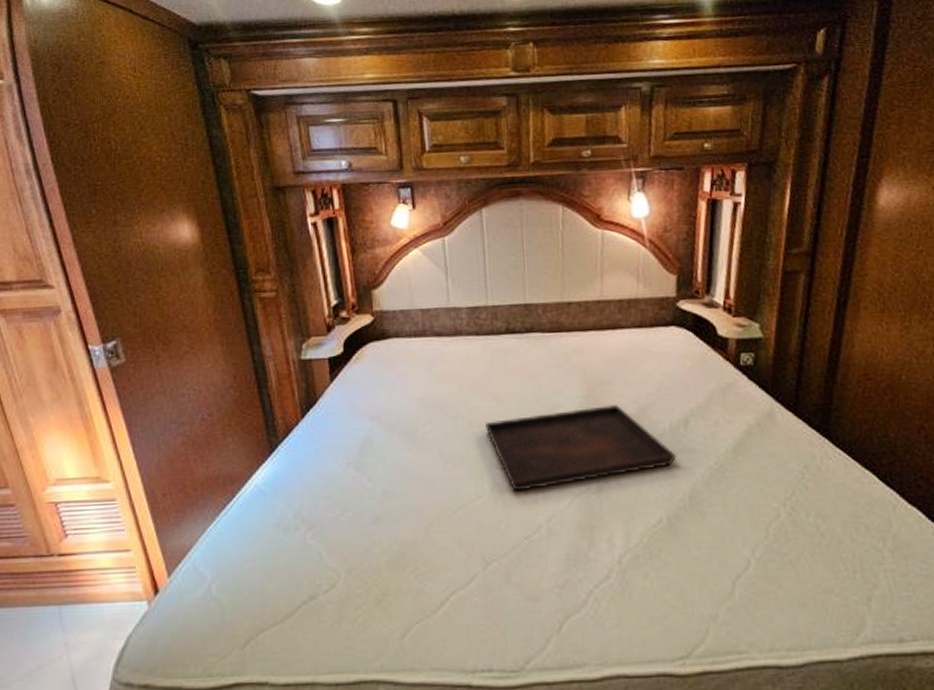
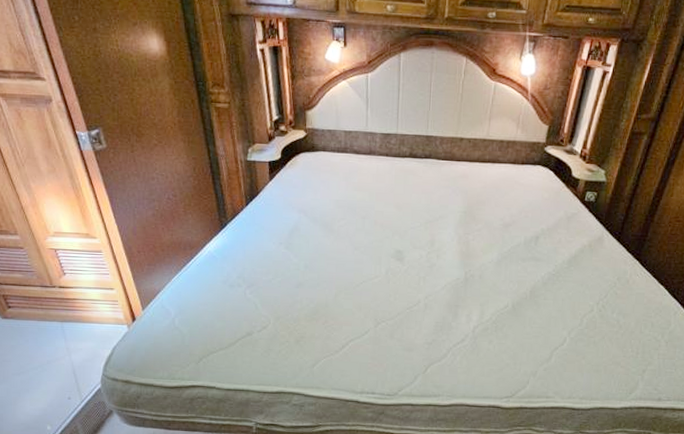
serving tray: present [485,405,676,492] -> none [386,220,526,276]

